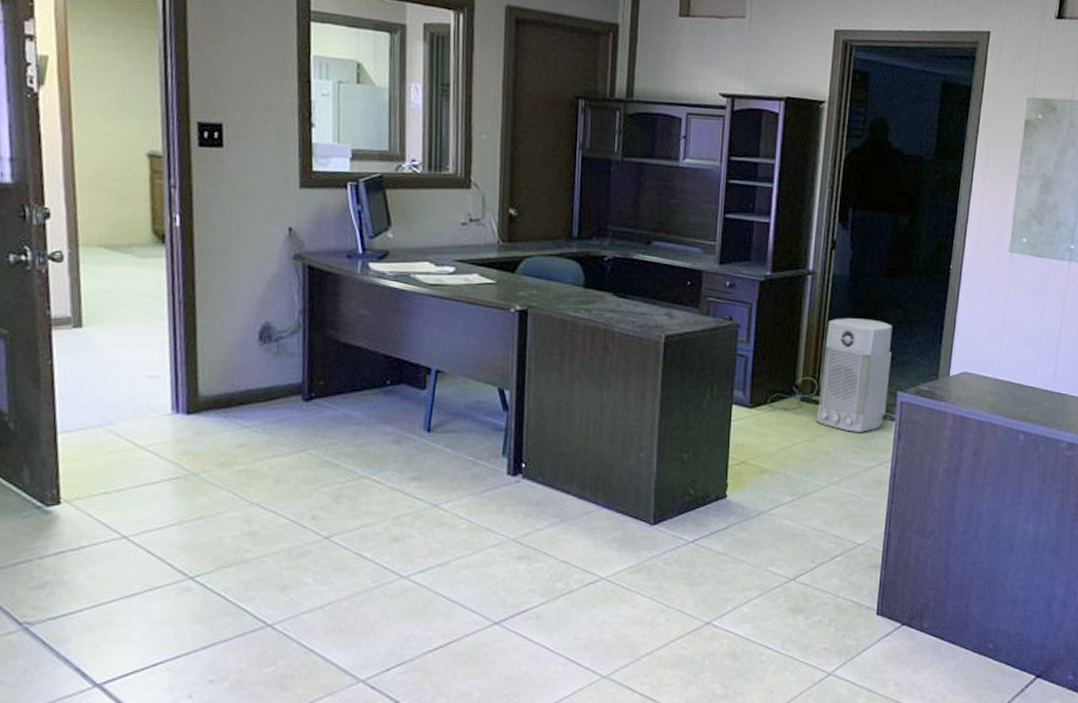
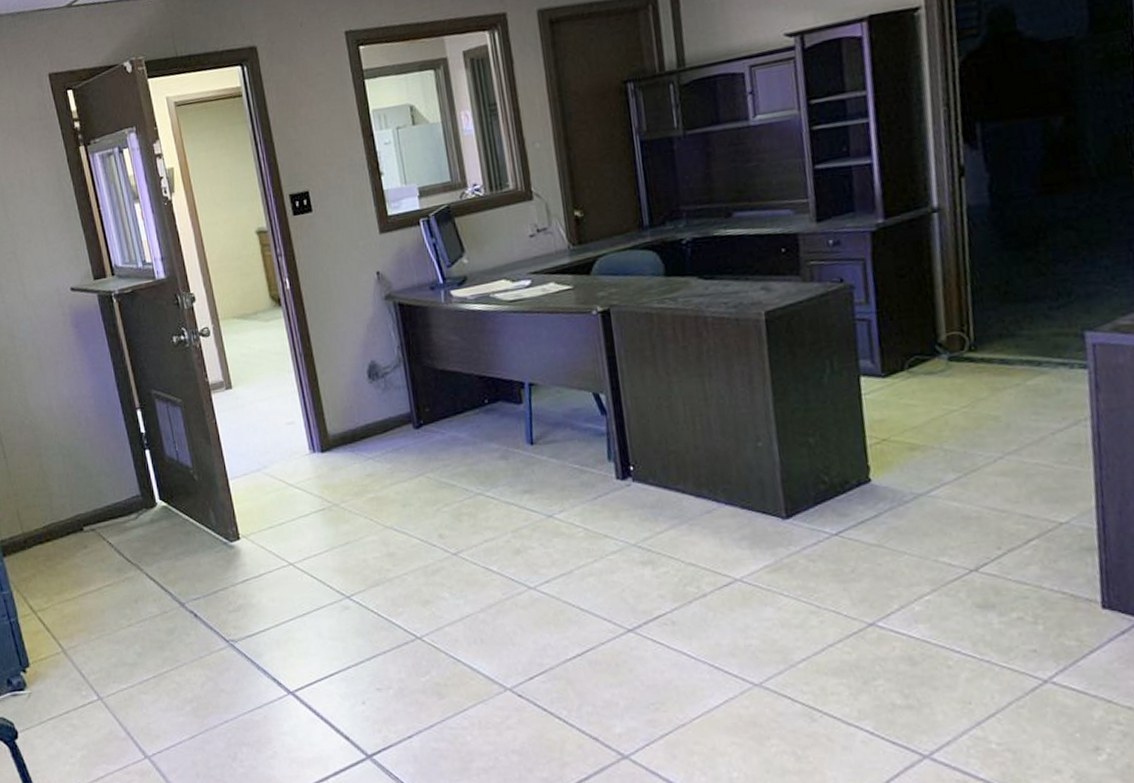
air purifier: present [816,318,892,432] -> none [970,249,1072,389]

